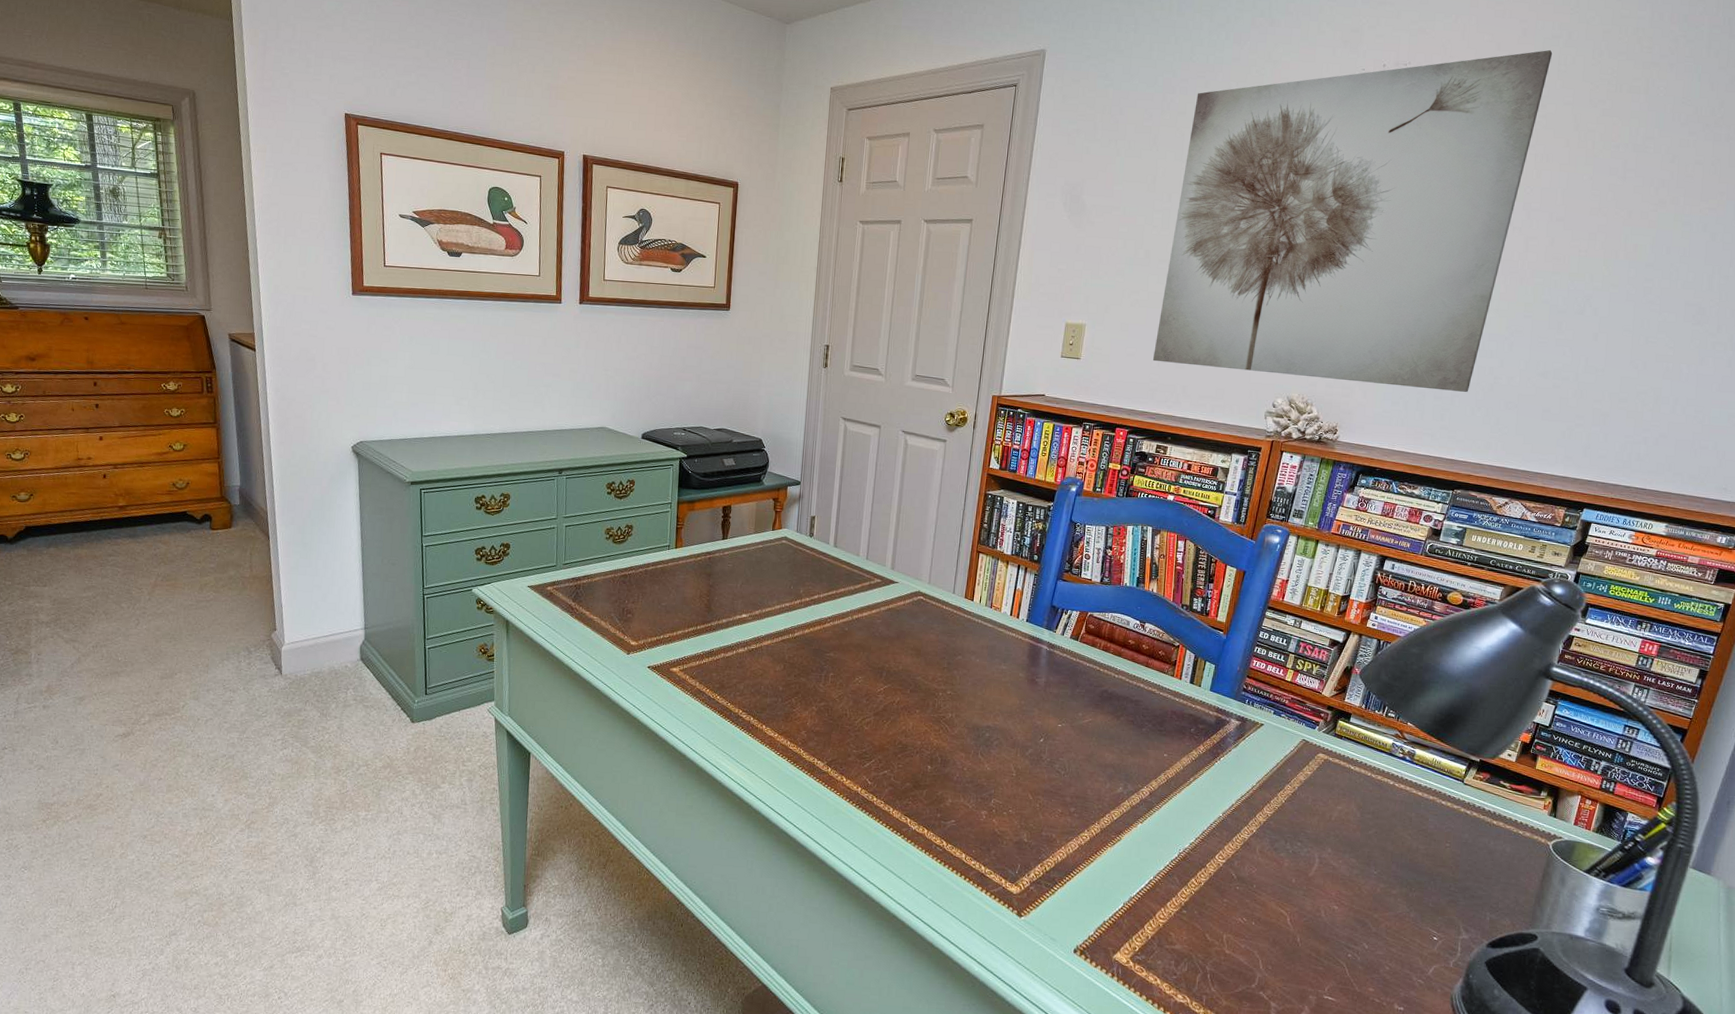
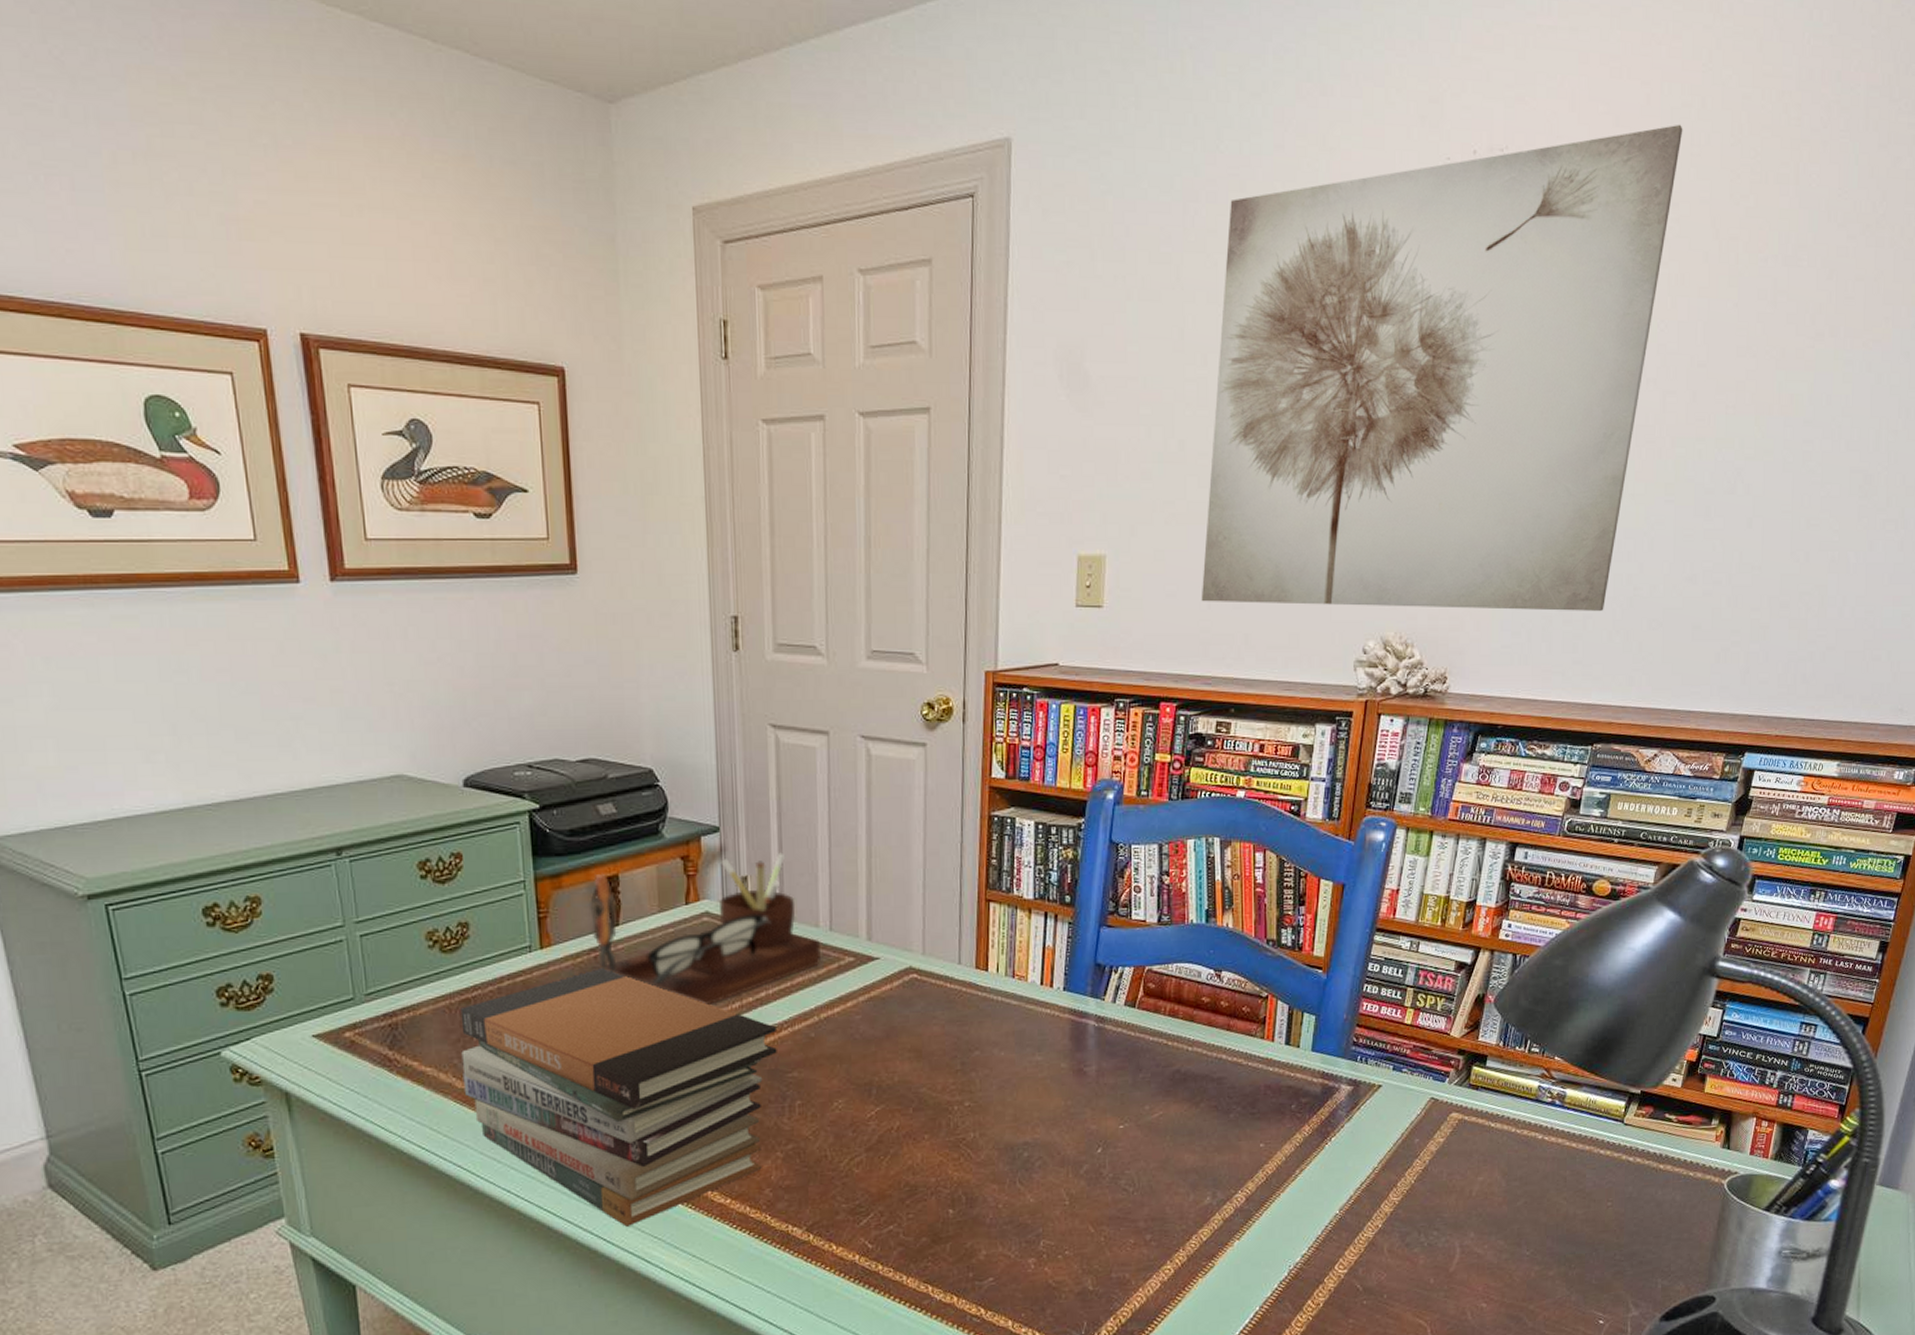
book stack: none [615,566,822,742] -> present [460,968,777,1227]
desk organizer: none [677,503,859,599] -> present [547,852,821,1005]

